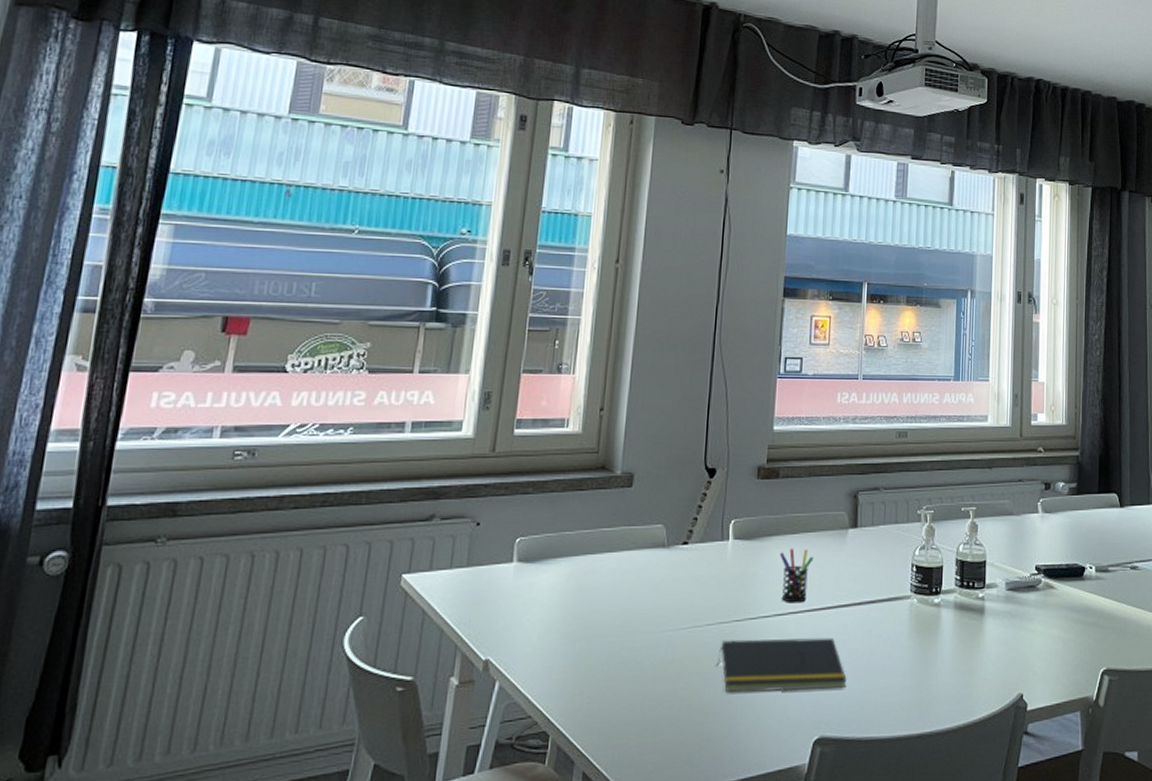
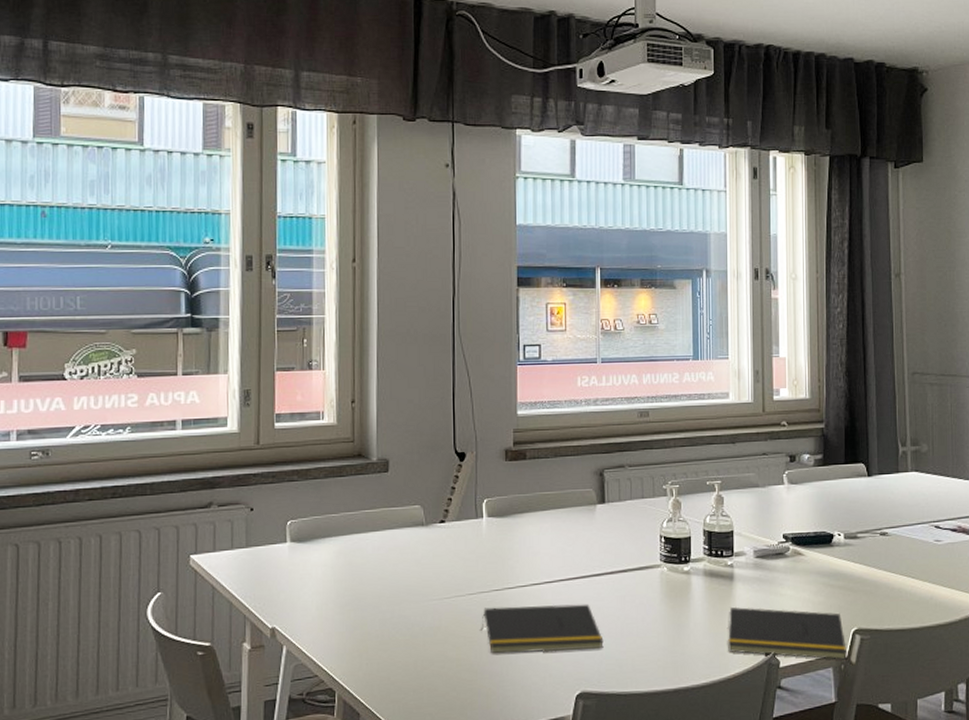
pen holder: present [779,547,814,603] -> none [532,523,565,574]
notepad: none [974,643,1095,703] -> present [727,606,847,660]

